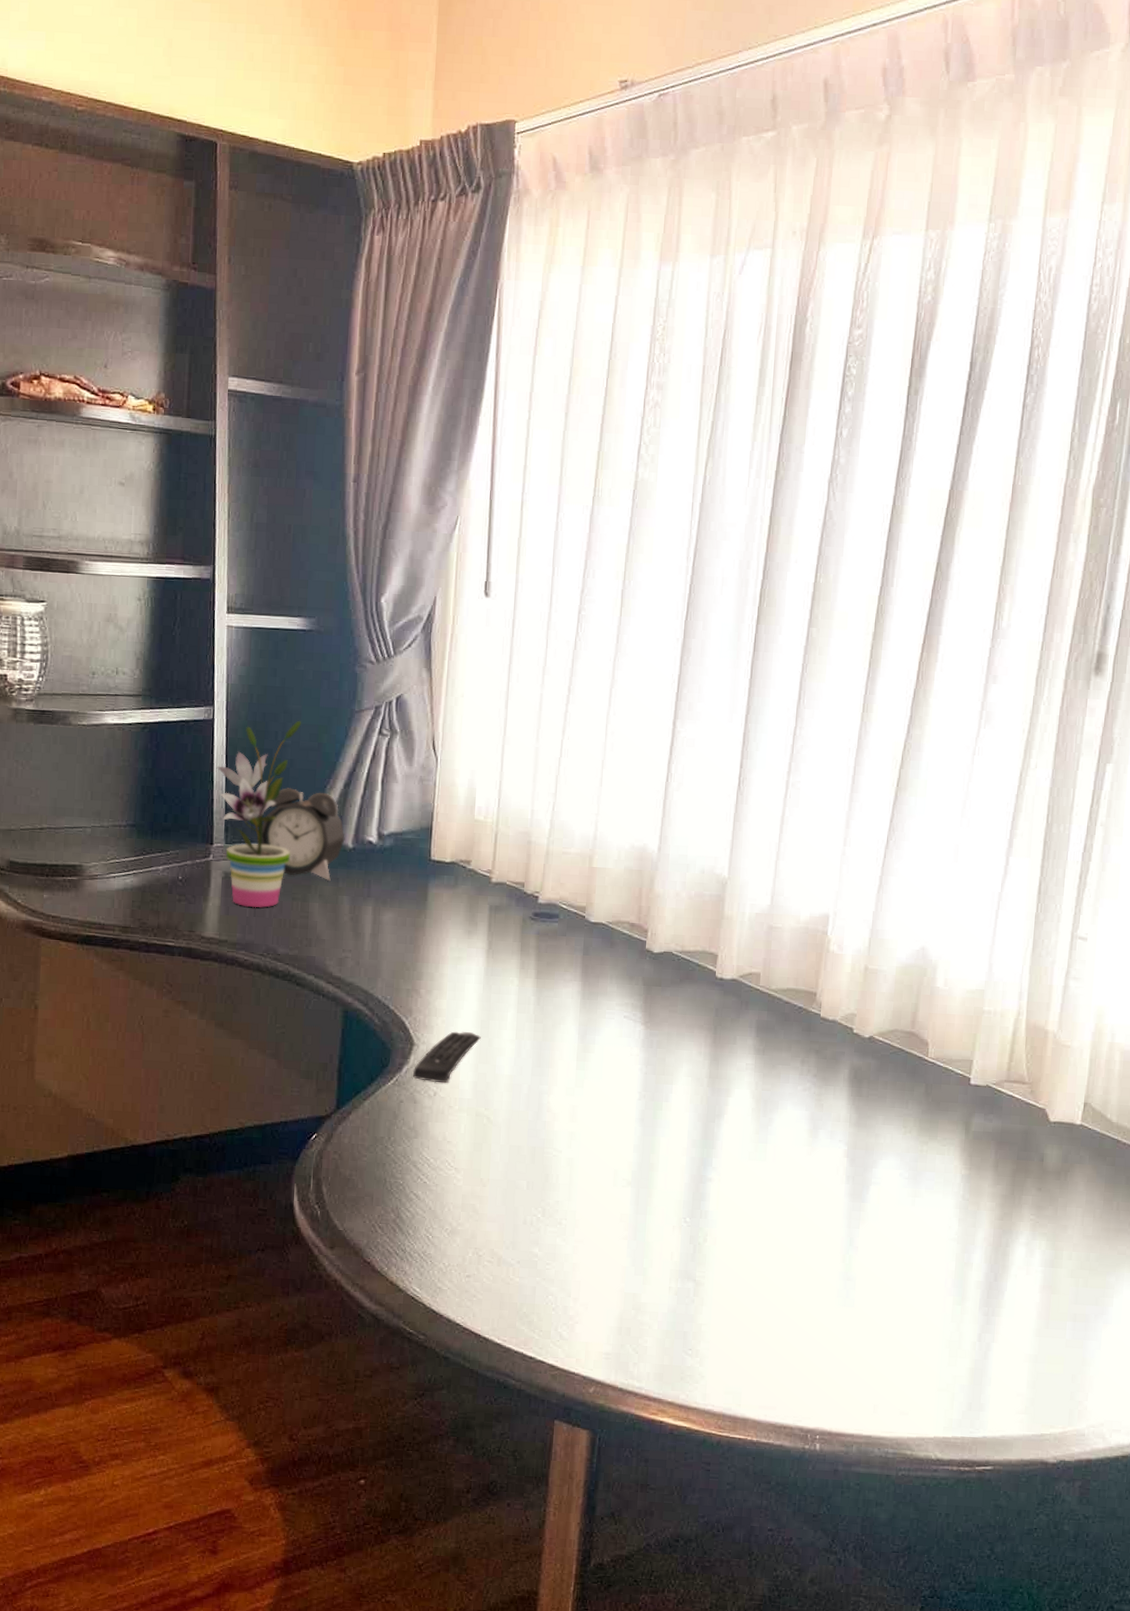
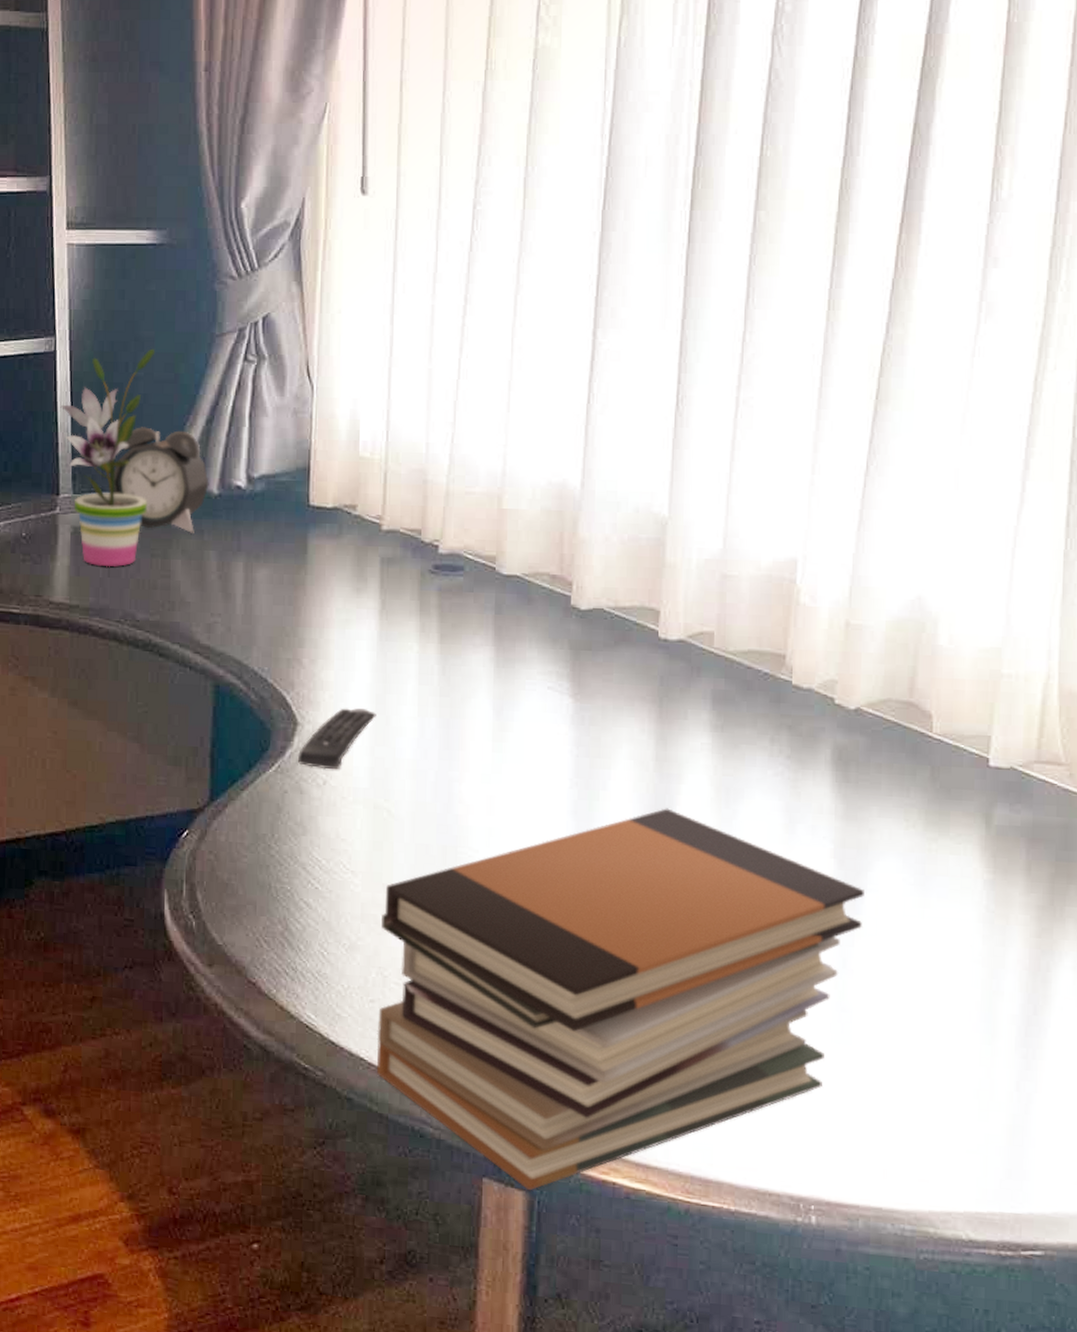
book stack: none [470,1116,869,1430] -> present [376,808,864,1191]

